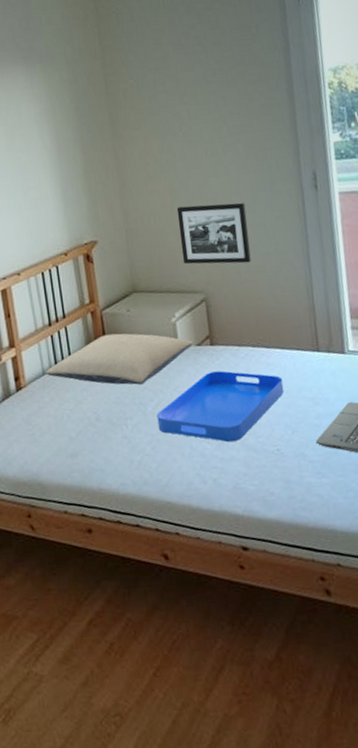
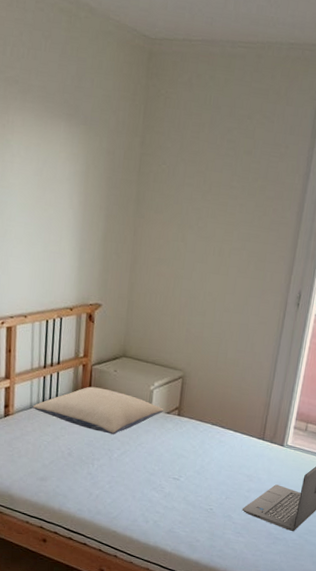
serving tray: present [157,370,284,443] -> none [119,437,229,496]
picture frame: present [176,203,251,265] -> none [171,293,236,355]

